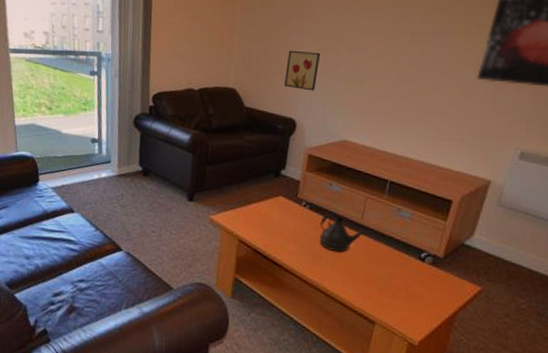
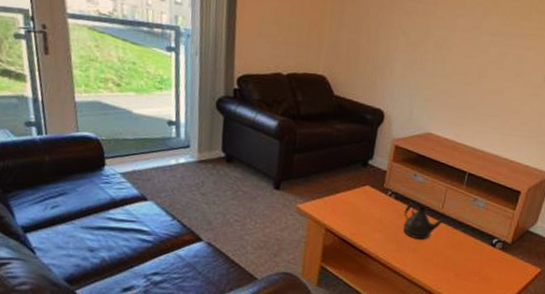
wall art: present [284,50,321,91] -> none [373,41,409,84]

